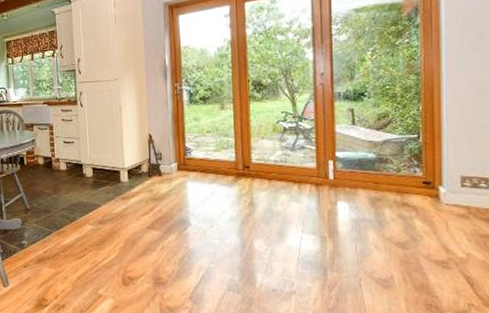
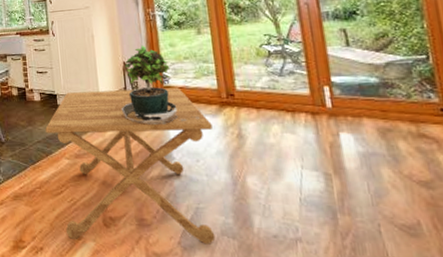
side table: none [70,159,228,299] -> present [45,87,216,245]
potted plant: none [144,118,217,194] -> present [121,45,200,126]

